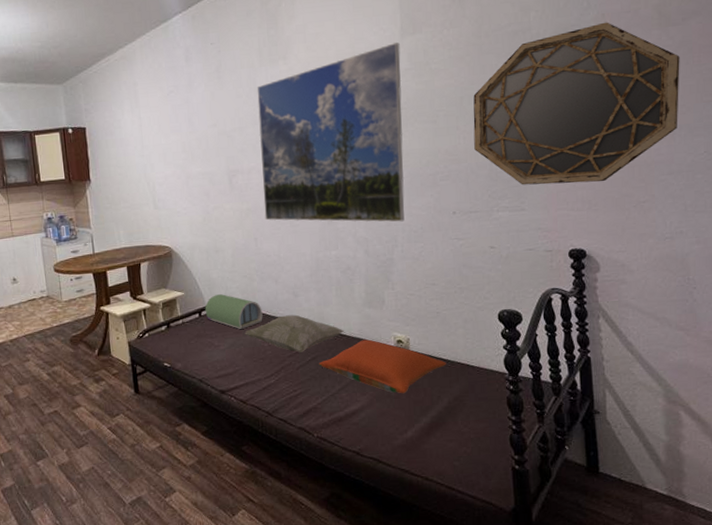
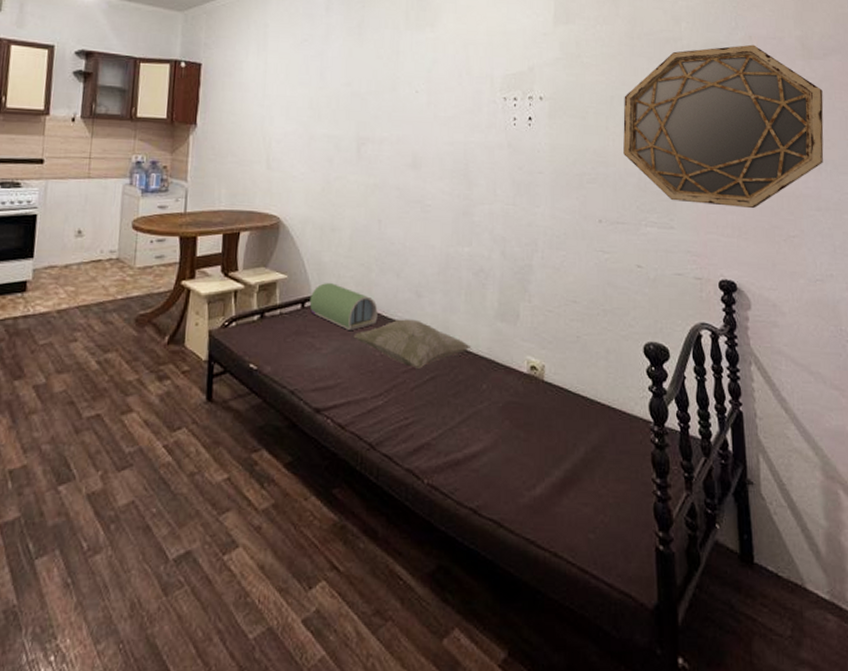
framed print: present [257,42,405,222] -> none [393,28,552,224]
pillow: present [318,339,446,394] -> none [437,361,585,436]

